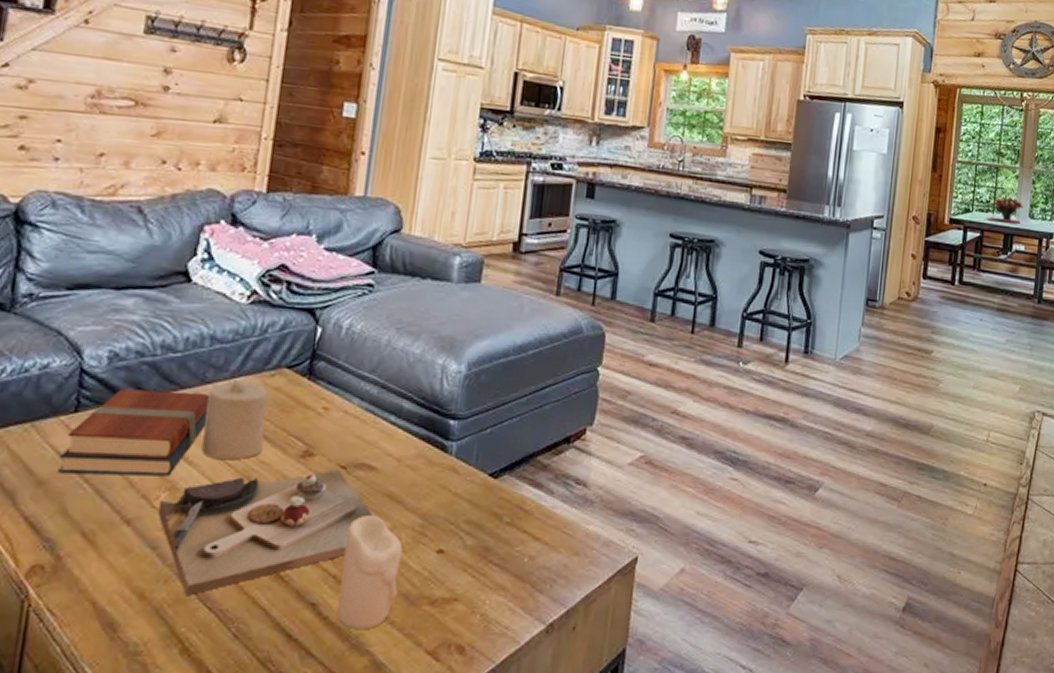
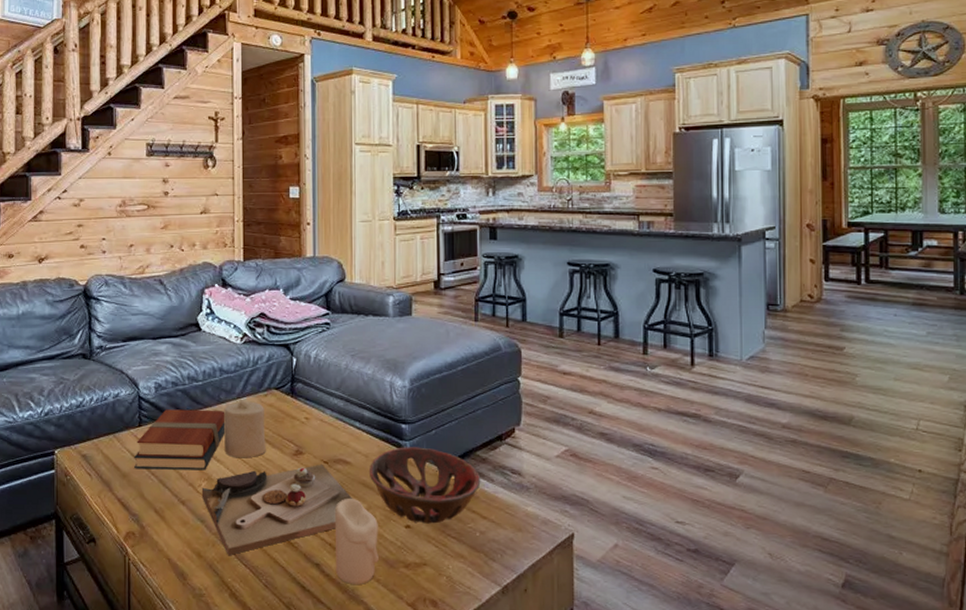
decorative bowl: none [398,449,539,548] -> present [368,447,481,524]
flower arrangement: present [986,197,1024,224] -> none [889,195,932,220]

